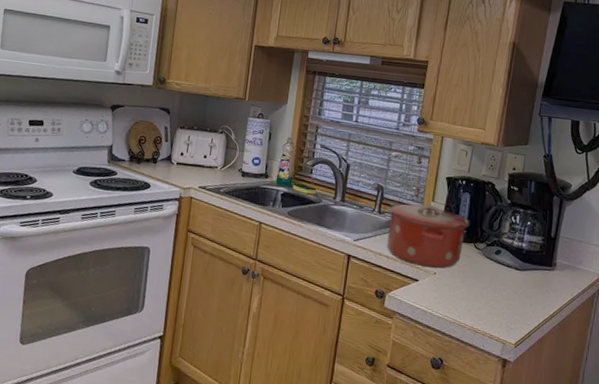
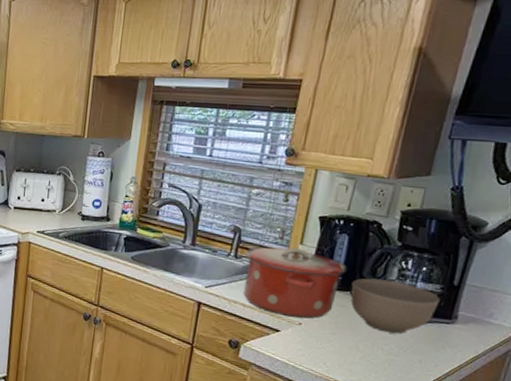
bowl: none [474,231,542,280] -> present [350,278,440,333]

